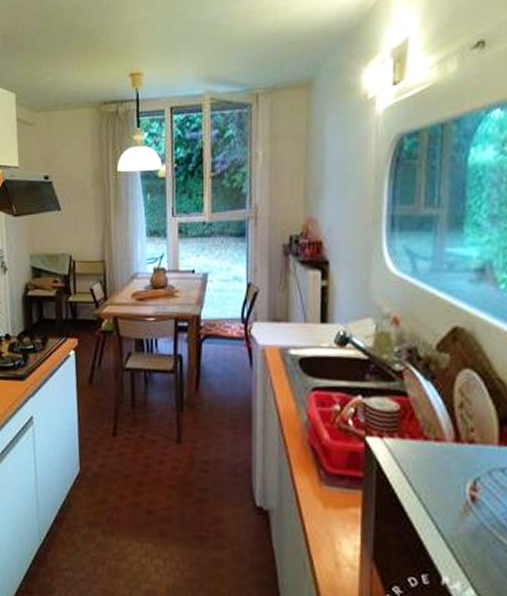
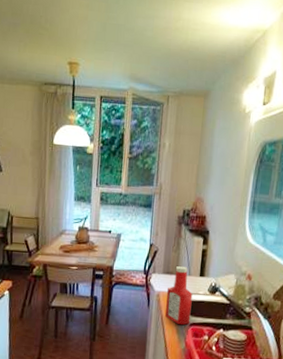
ketchup bottle: none [276,311,312,391] -> present [165,266,193,326]

